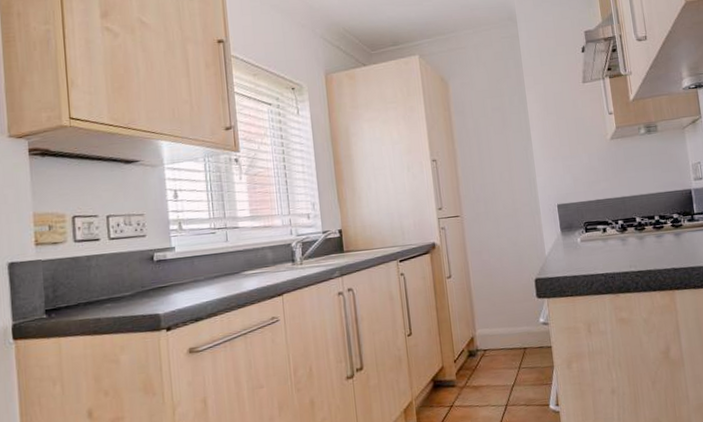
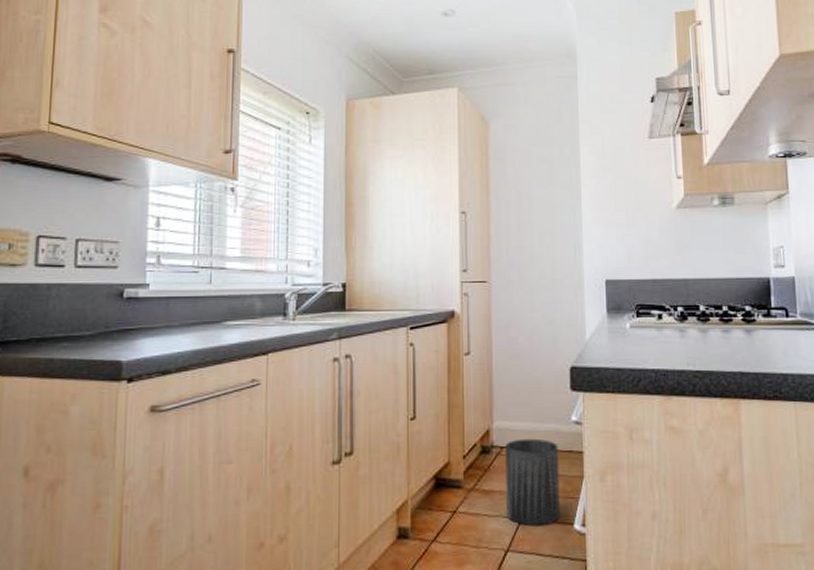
trash can: none [487,340,538,411] -> present [505,438,560,526]

